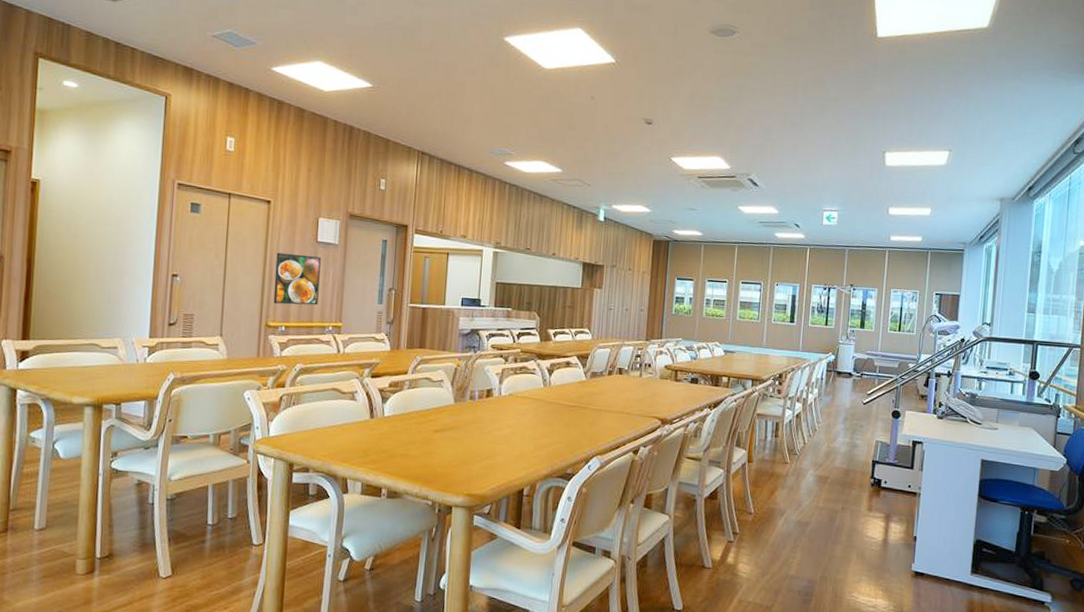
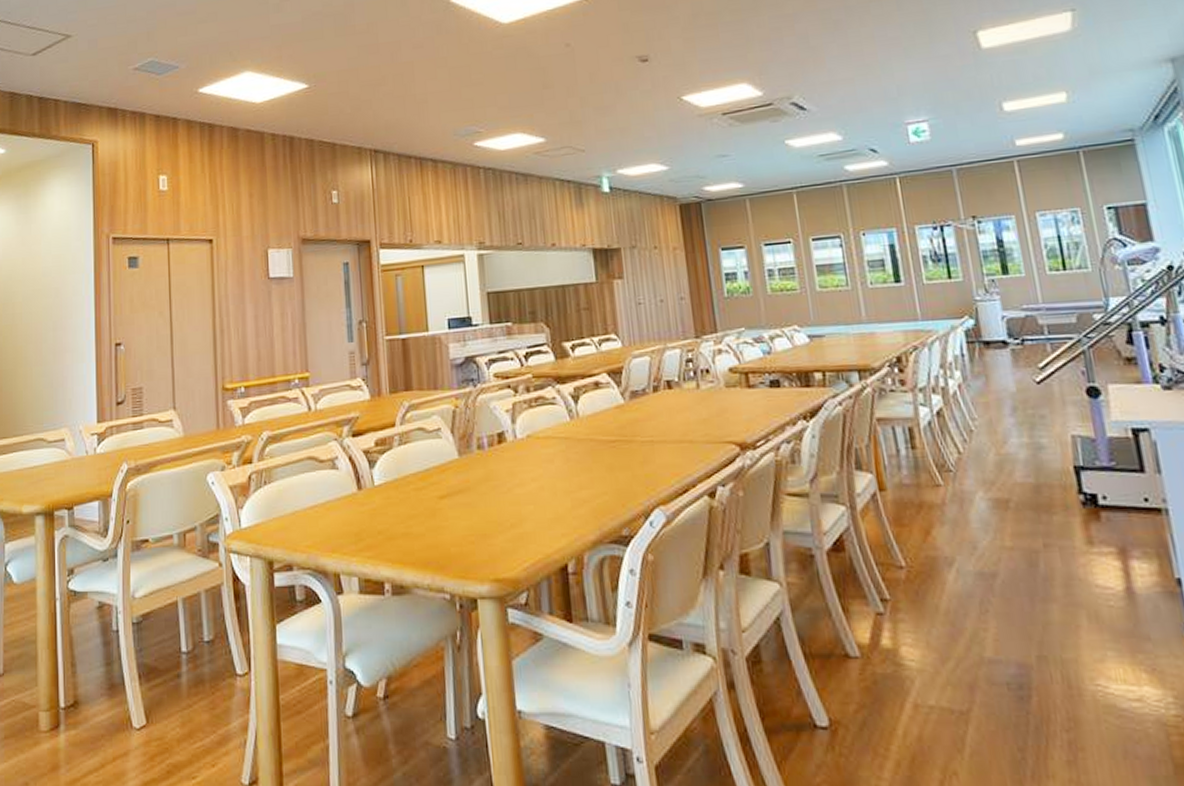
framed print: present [273,252,321,306] -> none [225,296,279,361]

